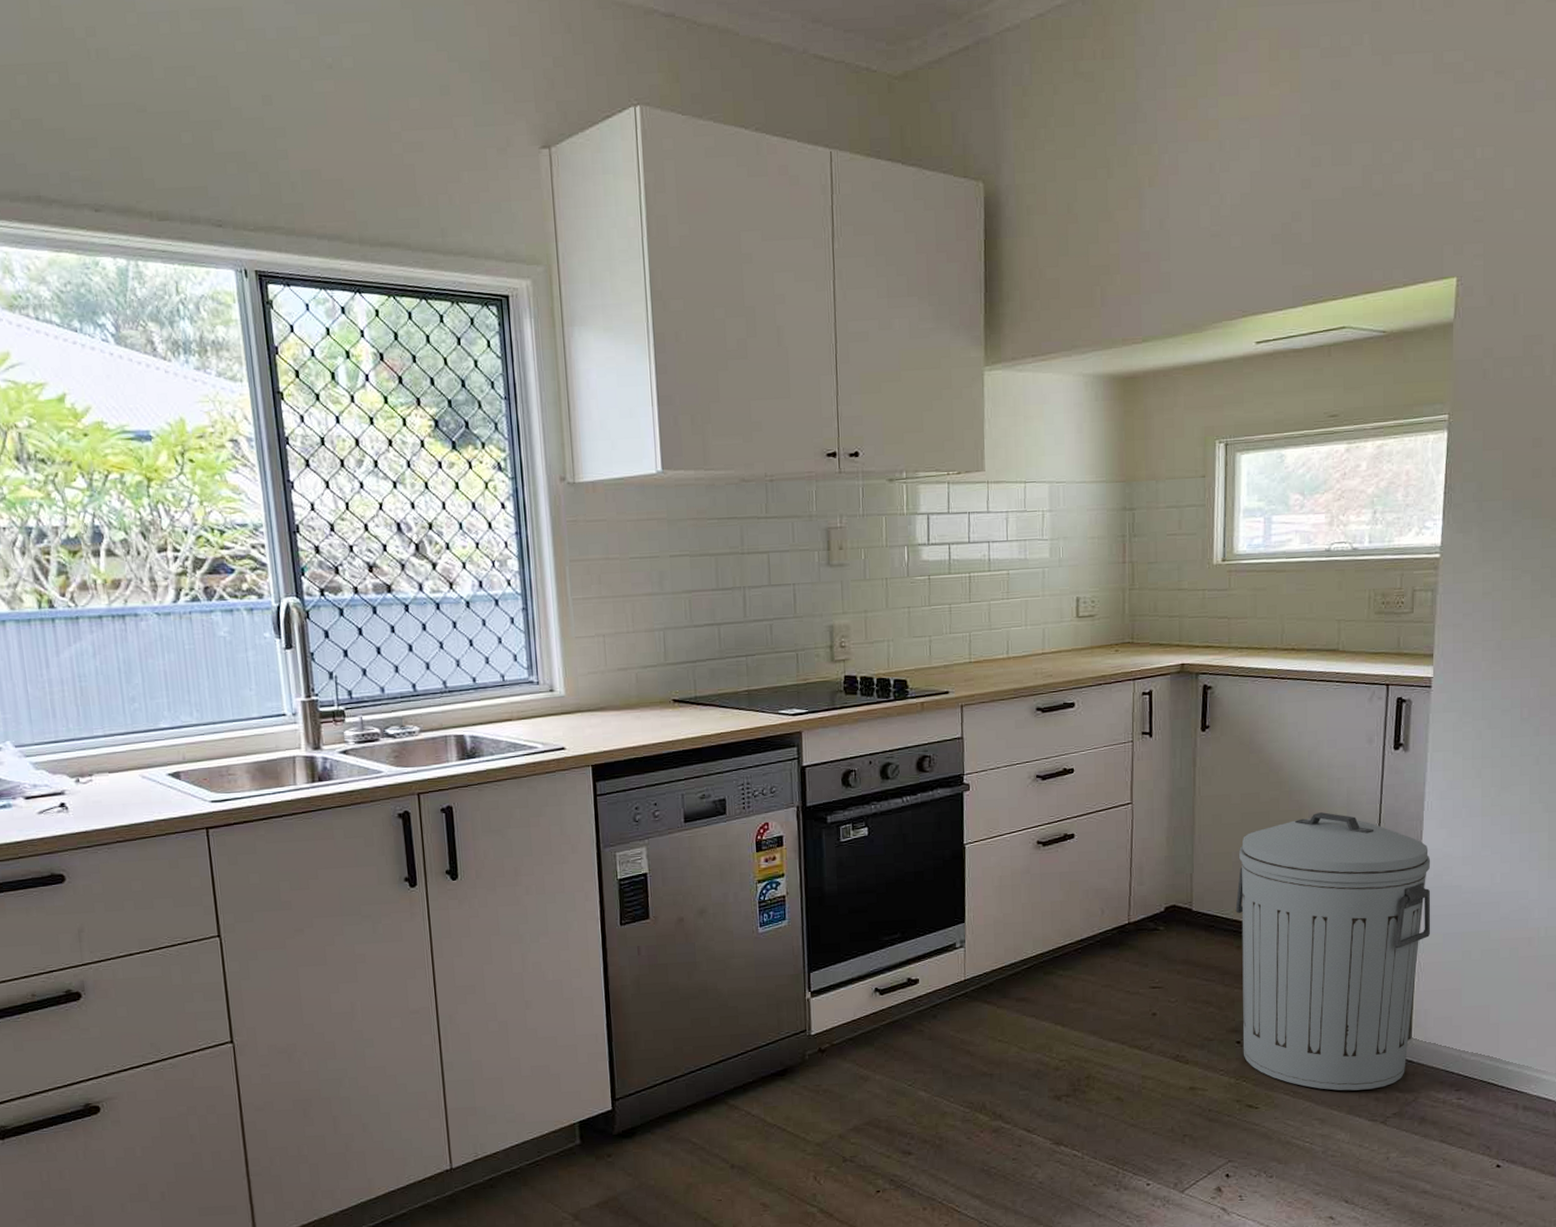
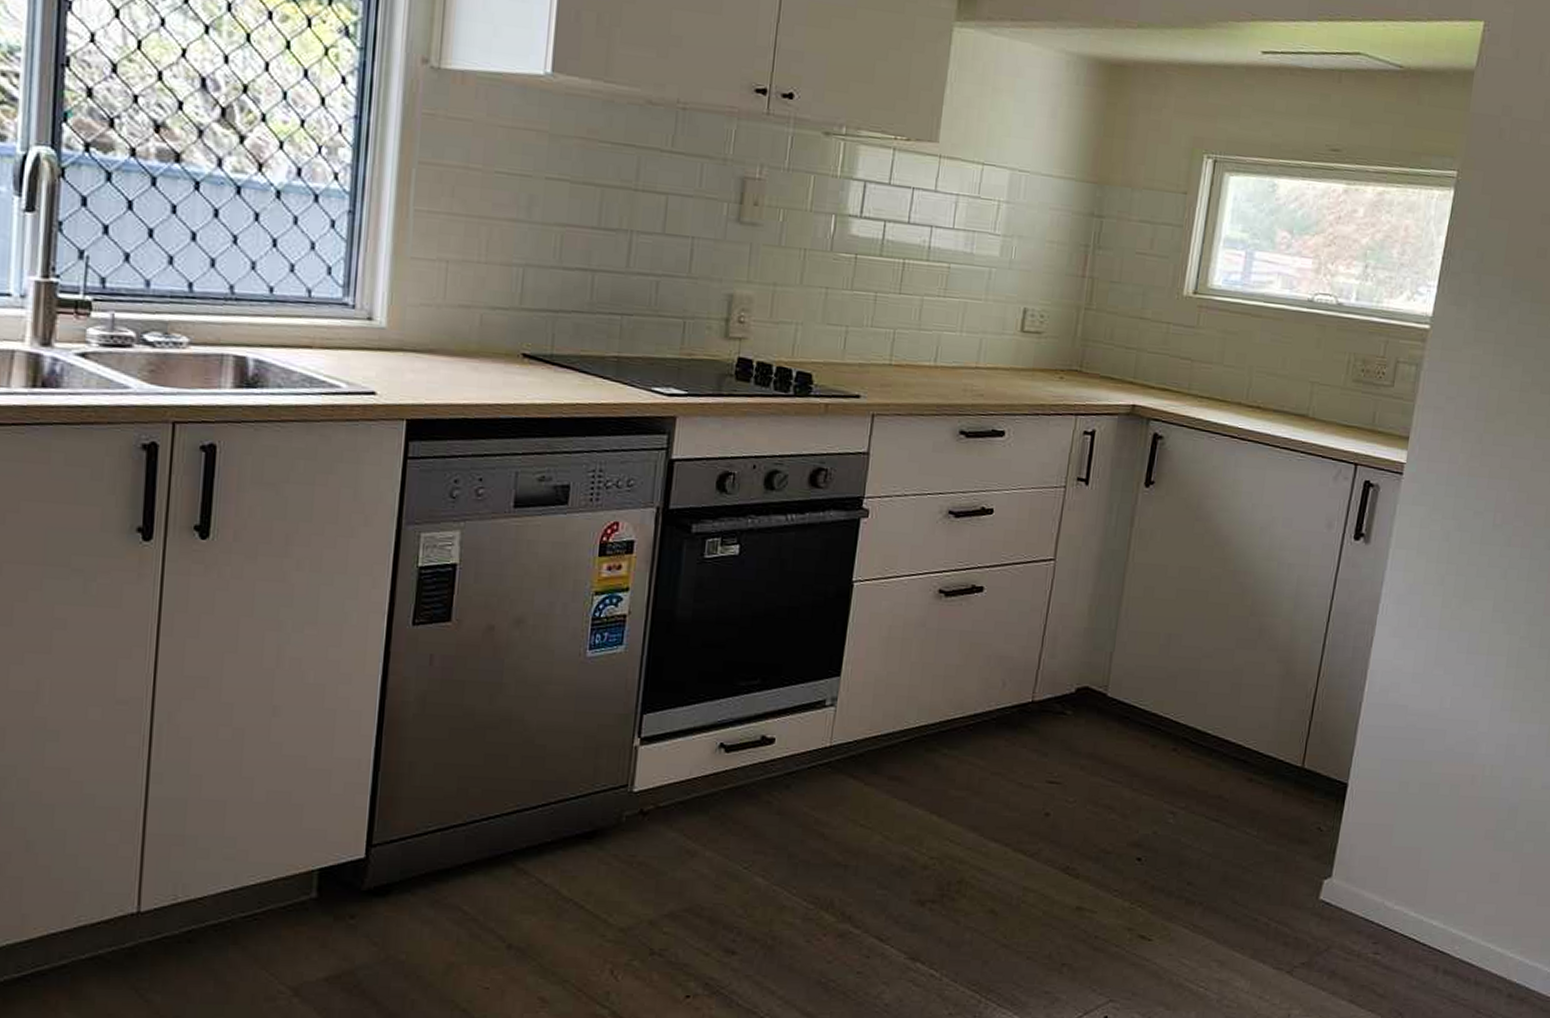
trash can: present [1235,812,1431,1091] -> none [1142,600,1379,932]

